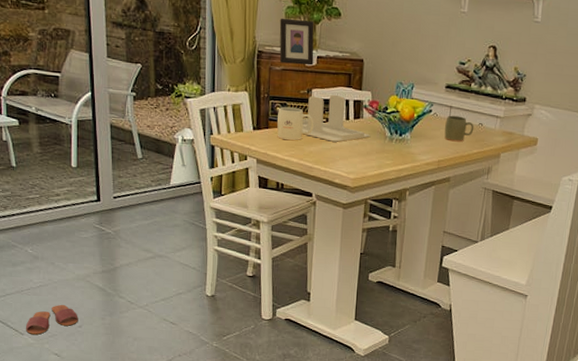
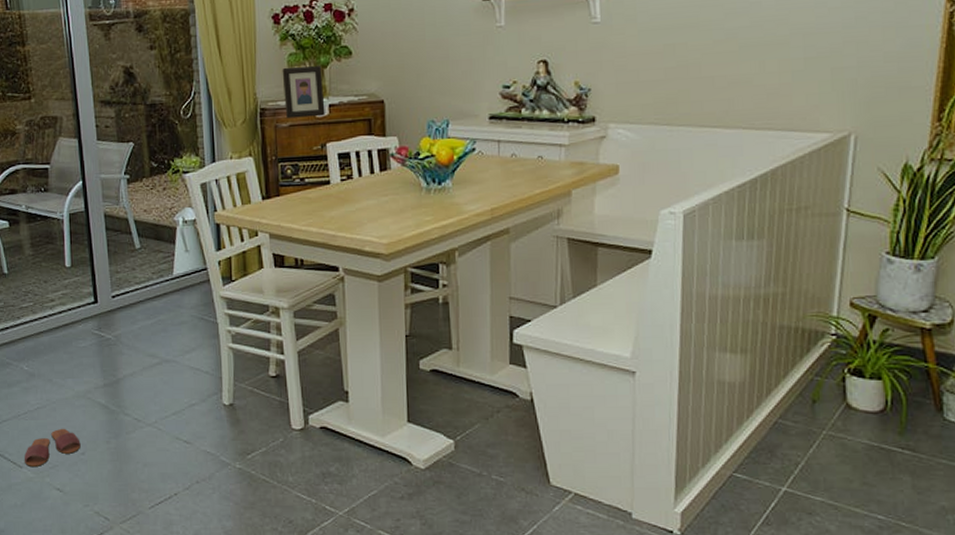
mug: present [276,107,314,141] -> none [288,167,333,207]
napkin holder: present [302,94,370,142] -> none [319,146,402,202]
mug: present [444,115,474,141] -> none [494,150,533,182]

